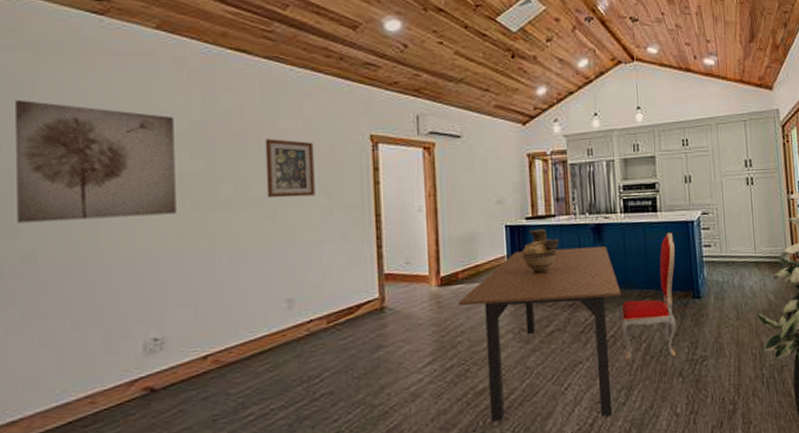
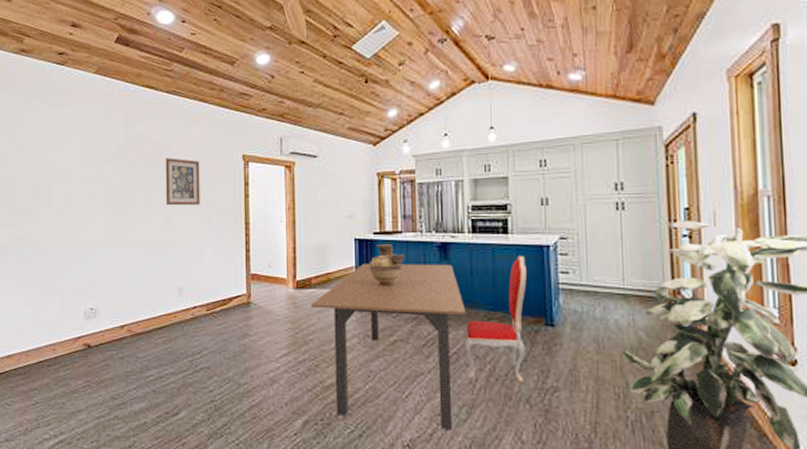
wall art: present [14,100,176,223] -> none [12,130,106,217]

